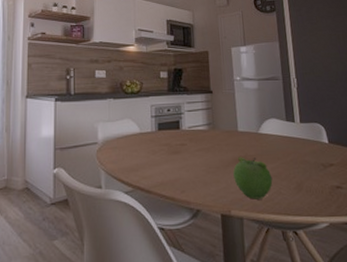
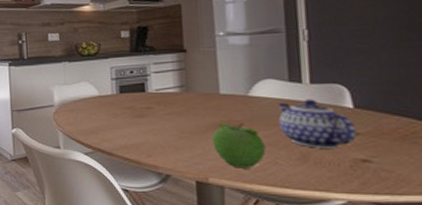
teapot: none [279,136,332,178] -> present [277,99,357,148]

